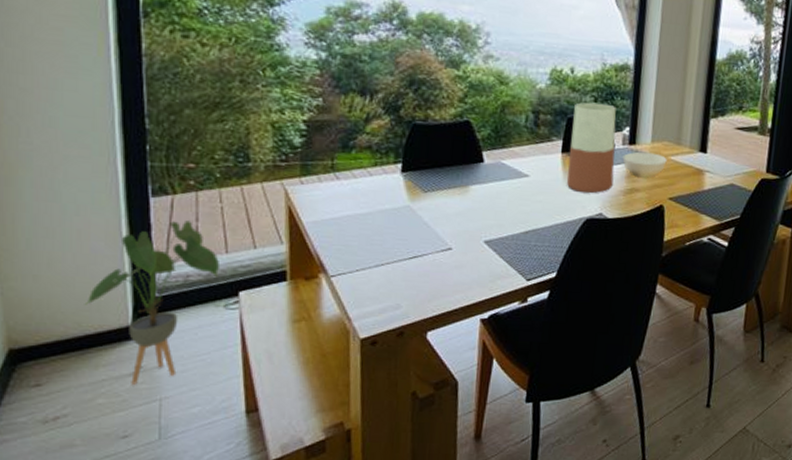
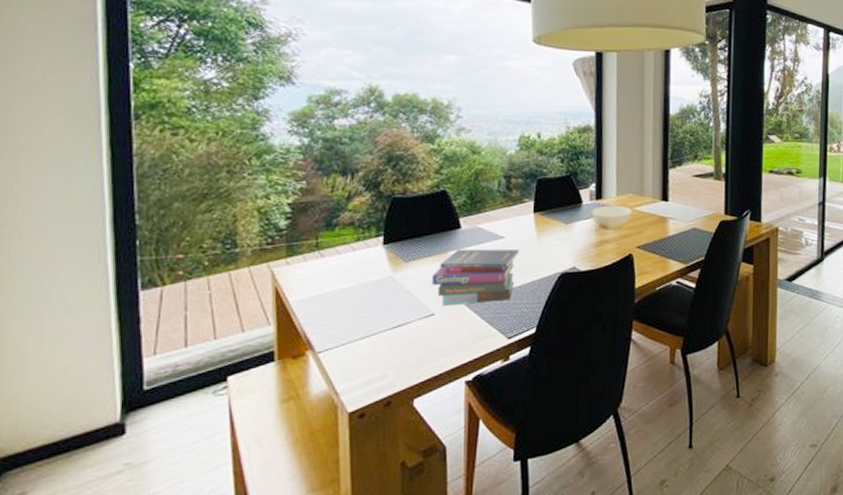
house plant: present [84,220,221,385] -> none [72,310,209,483]
books: none [450,184,545,242] -> present [432,249,520,306]
vase: present [566,102,616,194] -> none [539,163,584,249]

